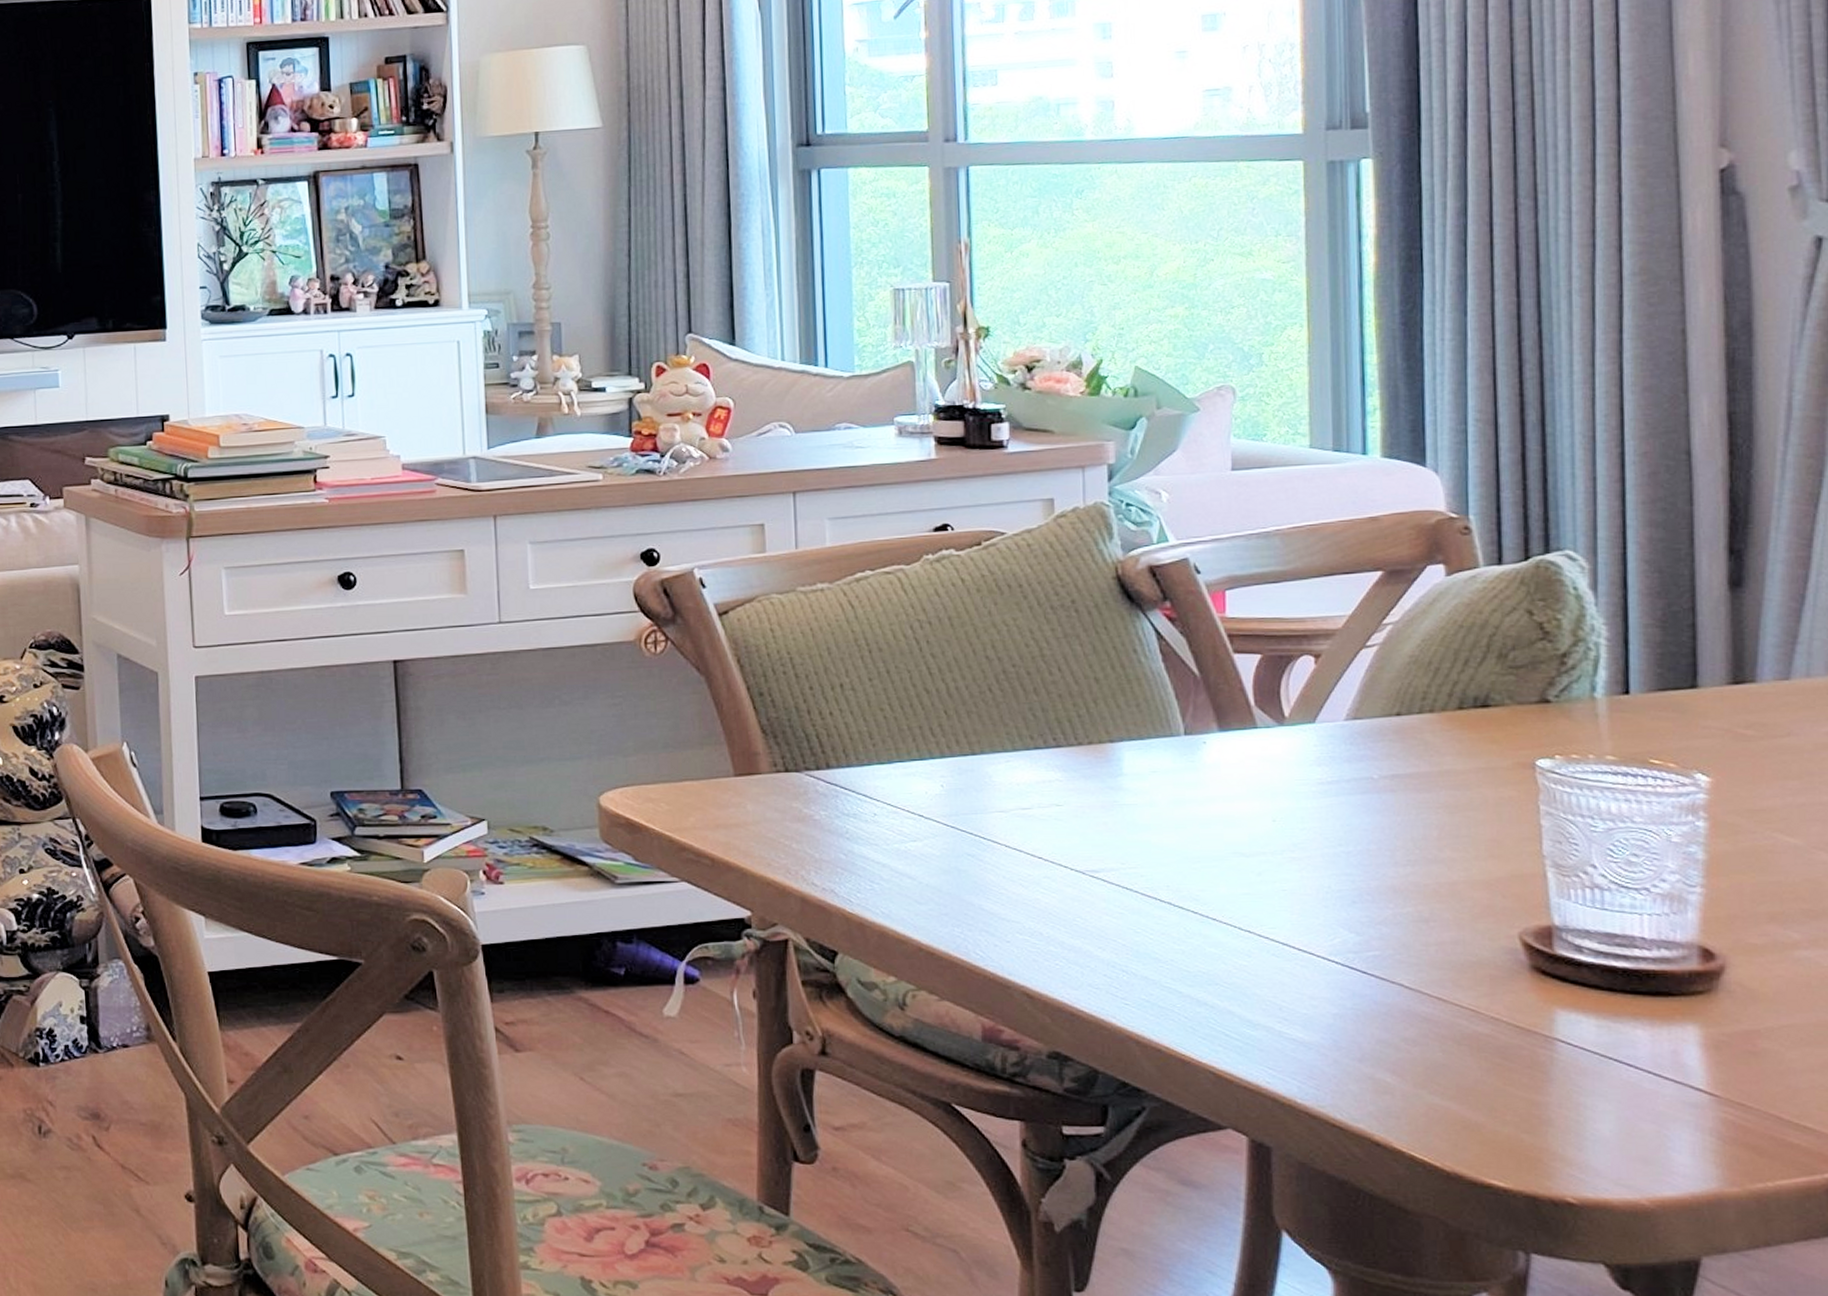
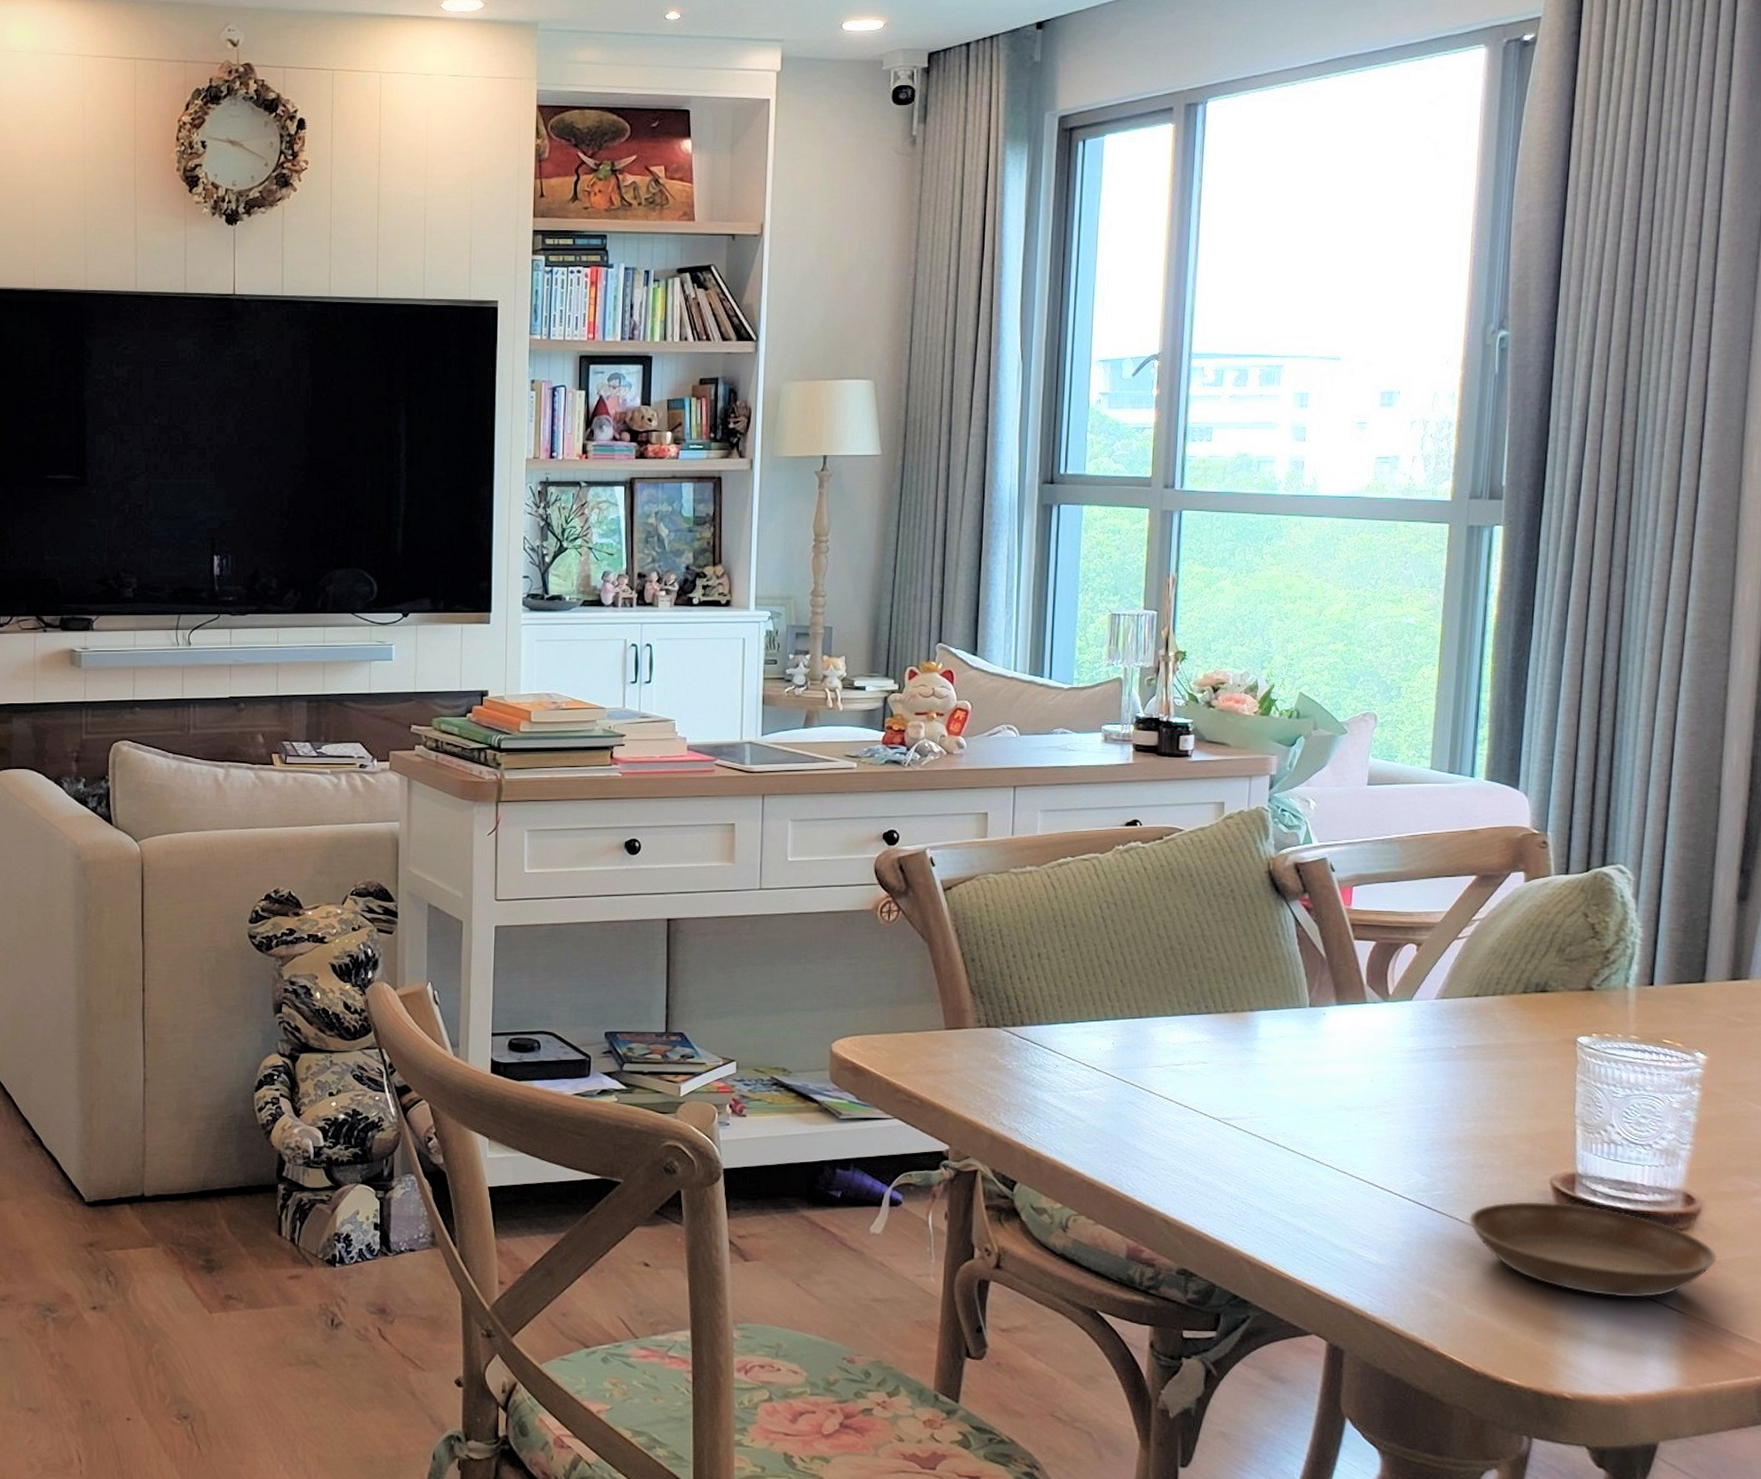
saucer: none [1416,962,1754,1078] -> present [1468,1202,1718,1298]

